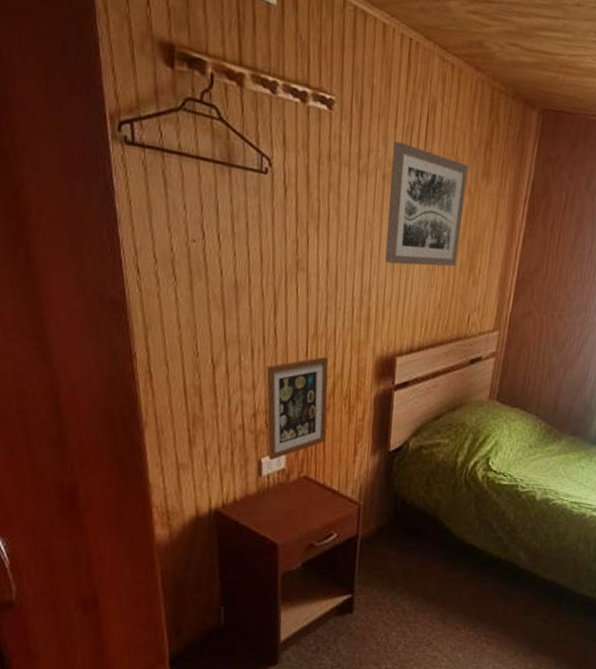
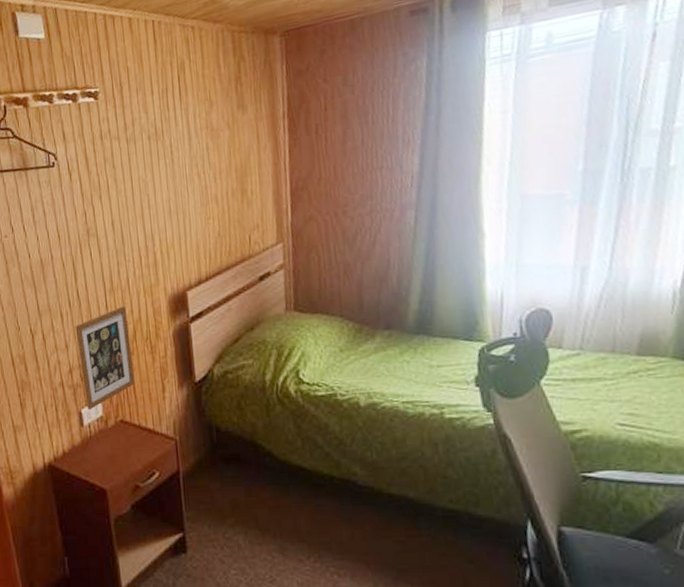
wall art: present [385,141,469,267] -> none [152,103,228,209]

